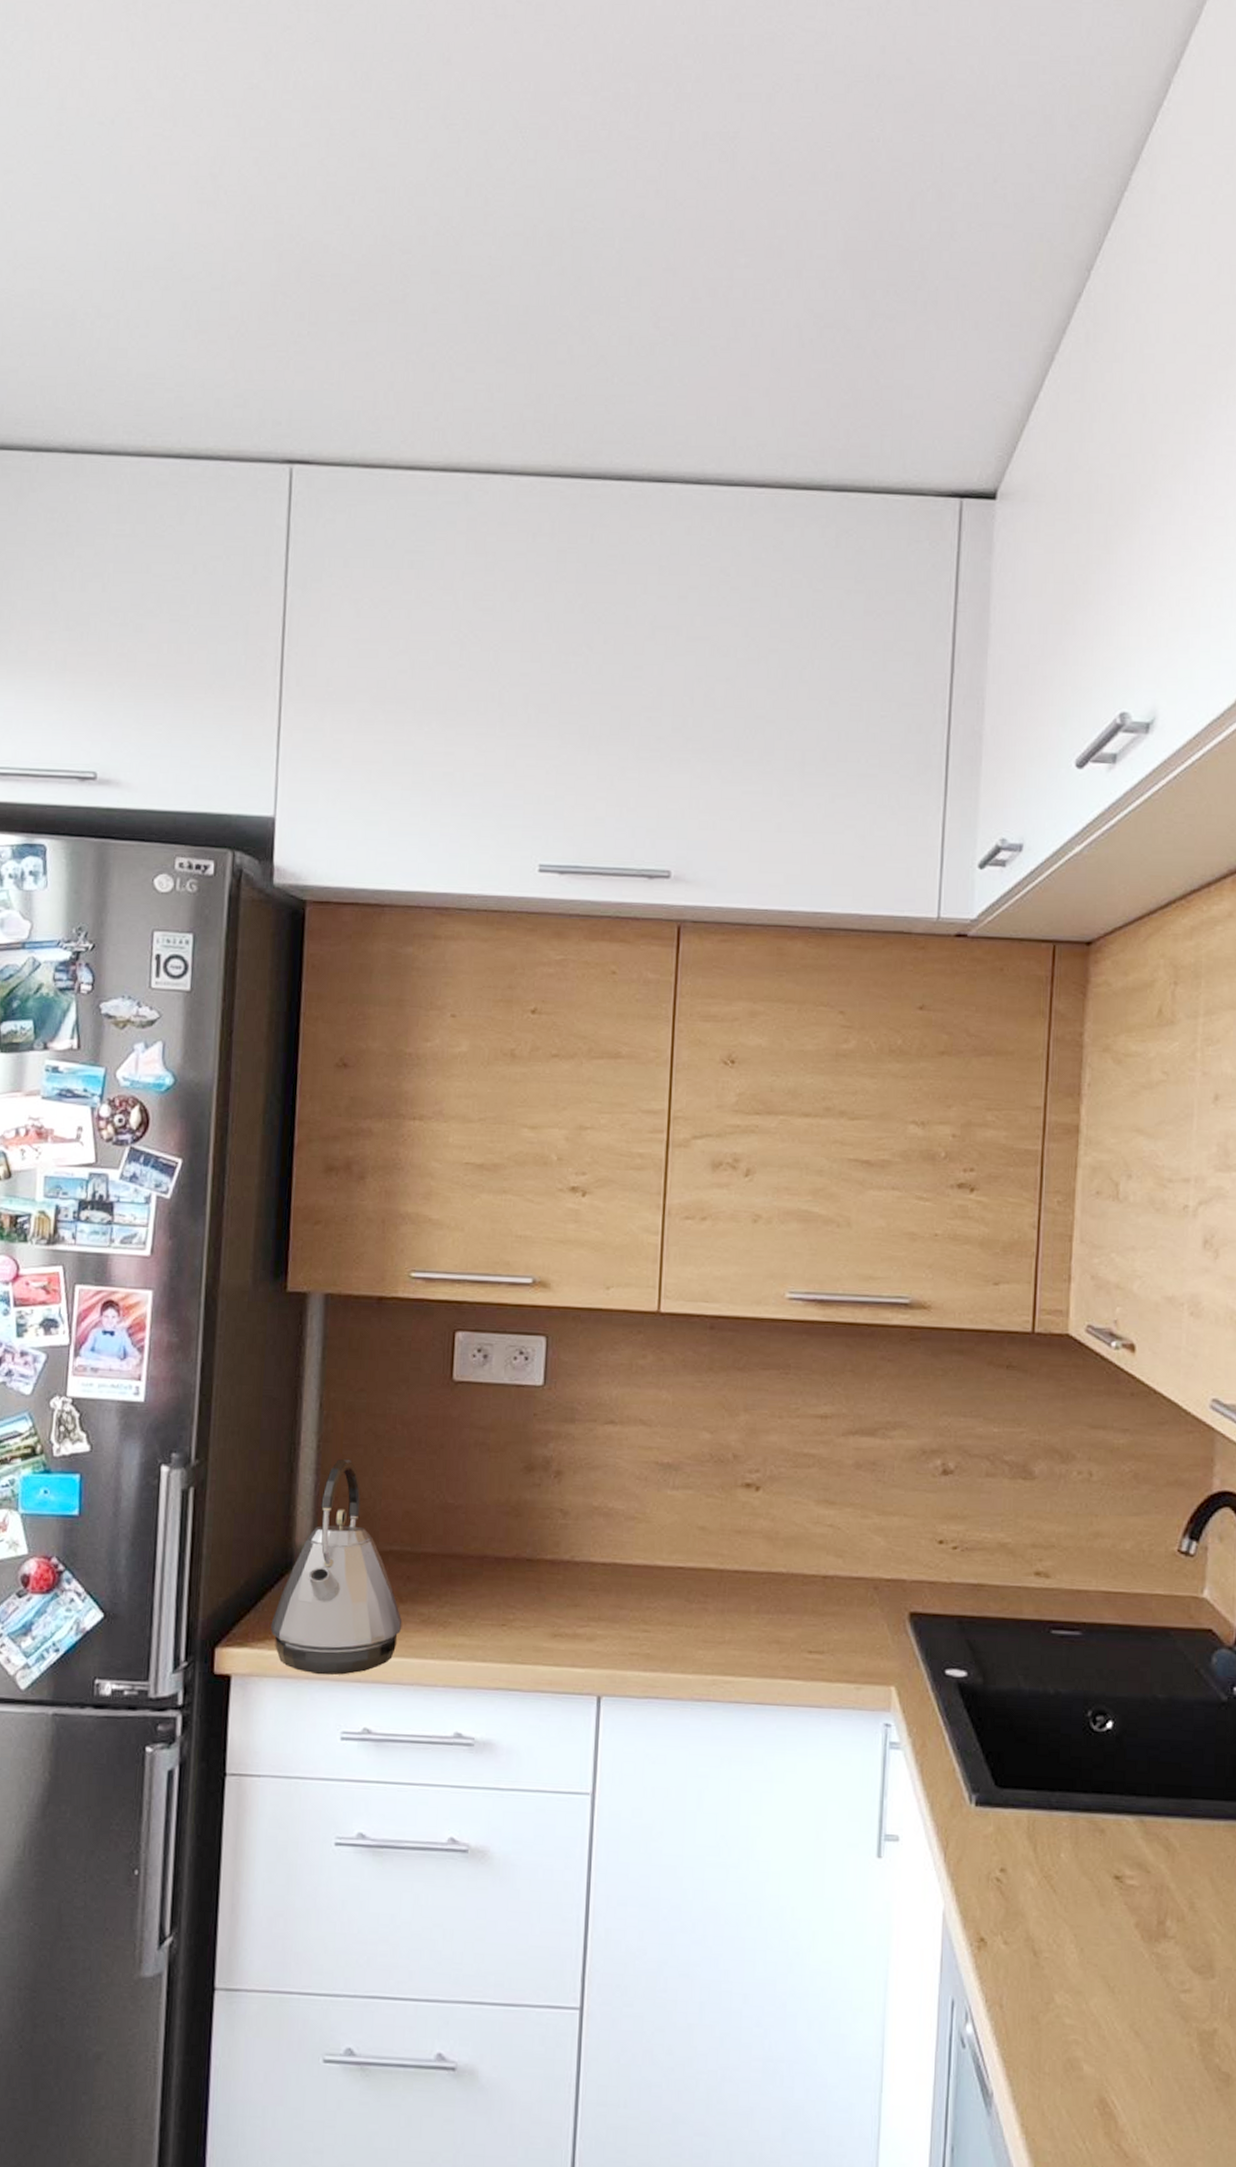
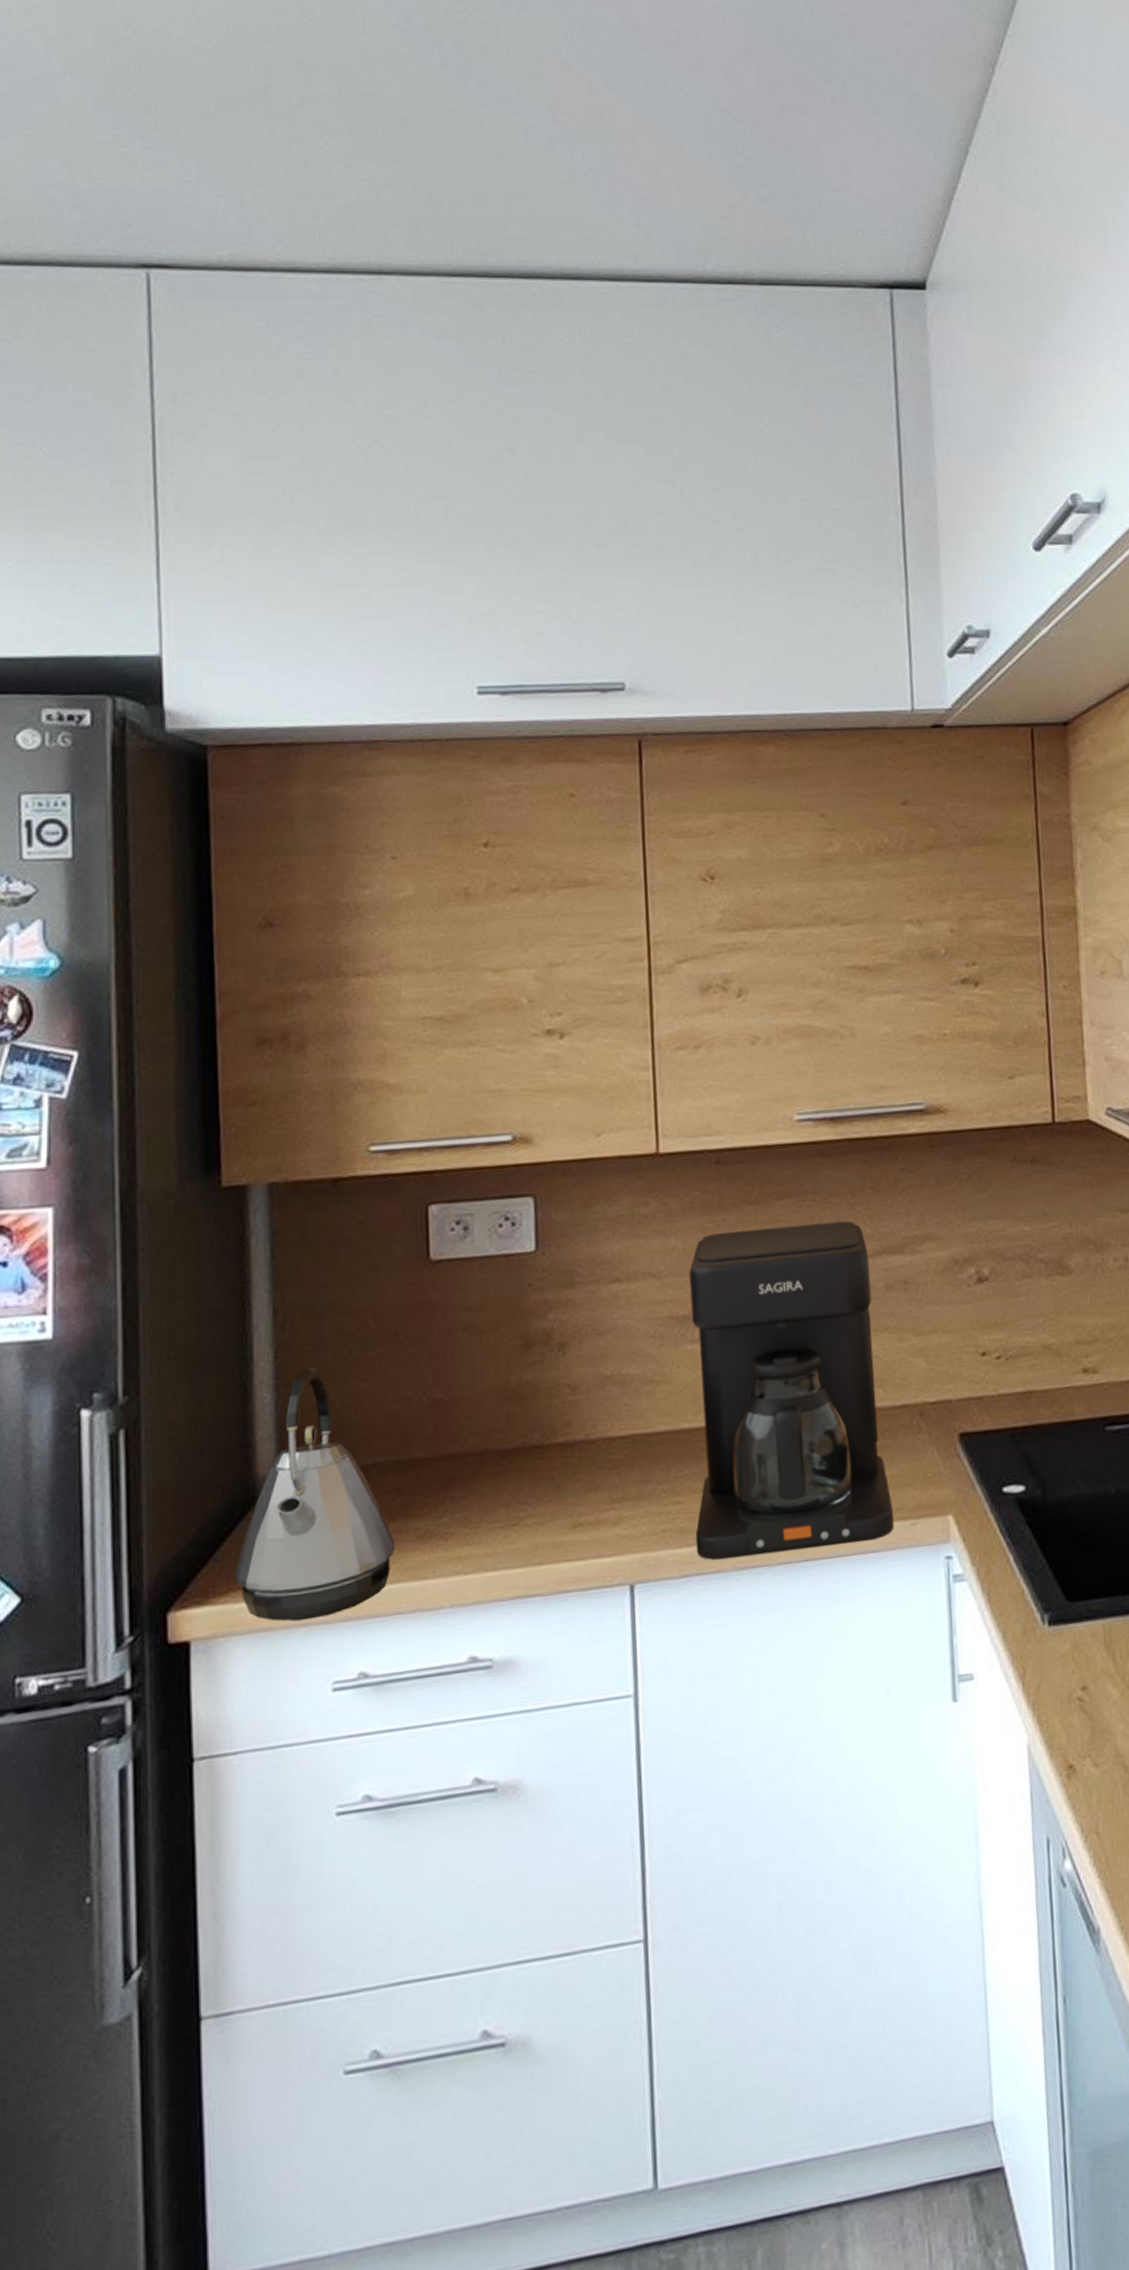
coffee maker: none [658,1392,842,1696] -> present [689,1220,895,1561]

